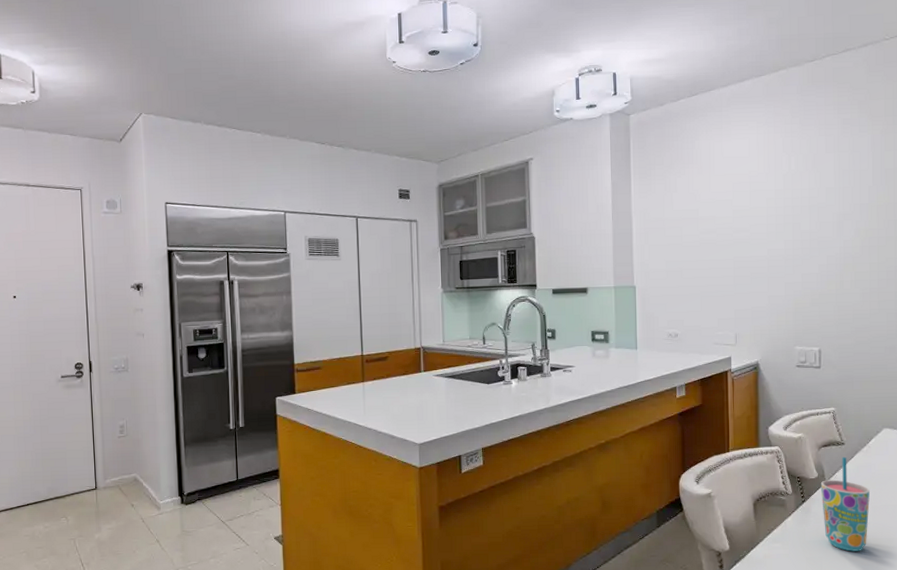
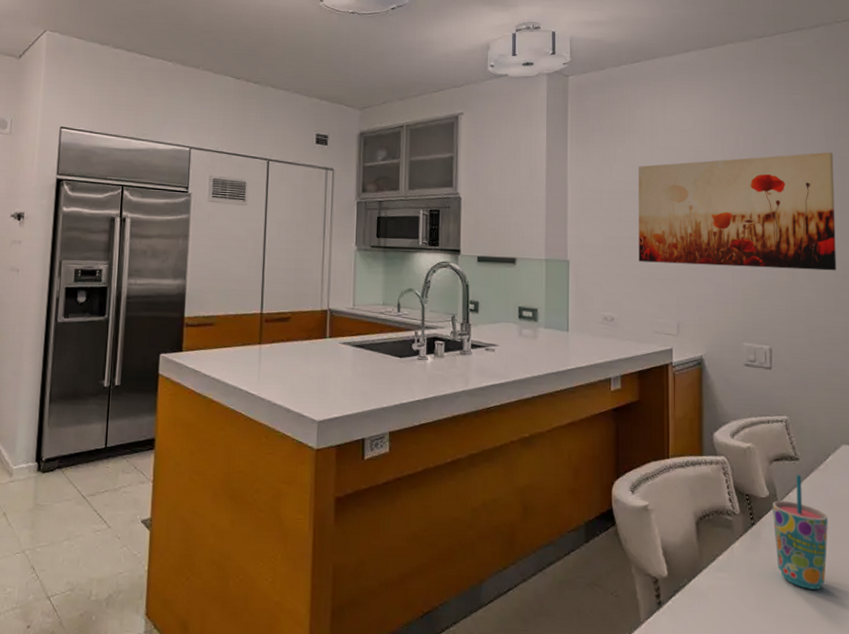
wall art: none [697,165,881,282] -> present [638,151,836,271]

